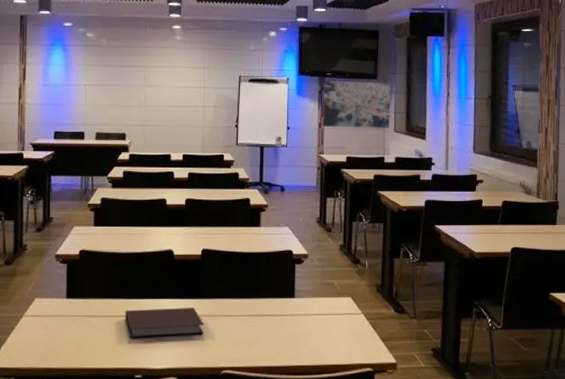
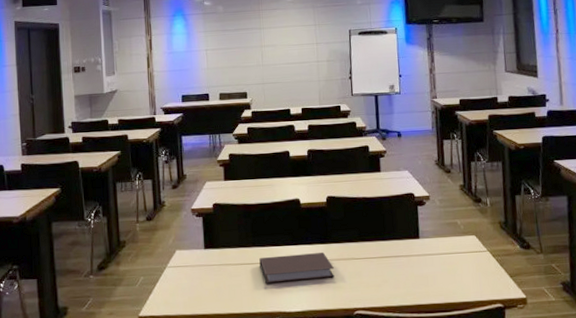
wall art: present [322,80,391,128] -> none [431,24,501,72]

